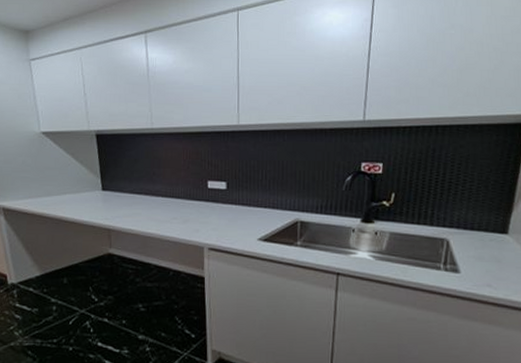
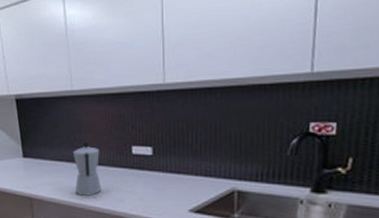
moka pot: none [151,177,179,227] -> present [72,142,102,196]

